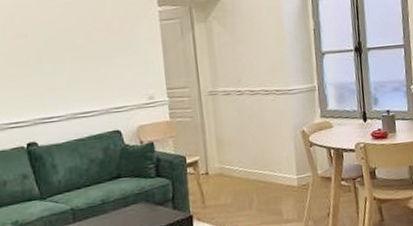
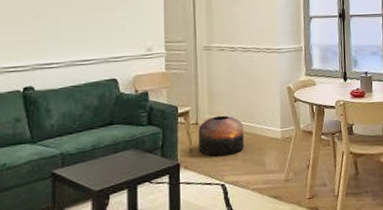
pouf: none [209,164,259,208] -> present [198,115,245,157]

